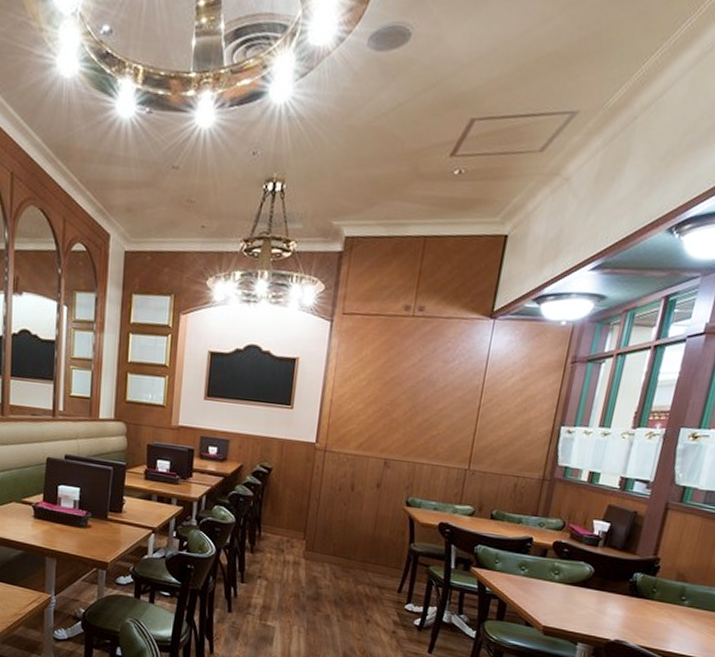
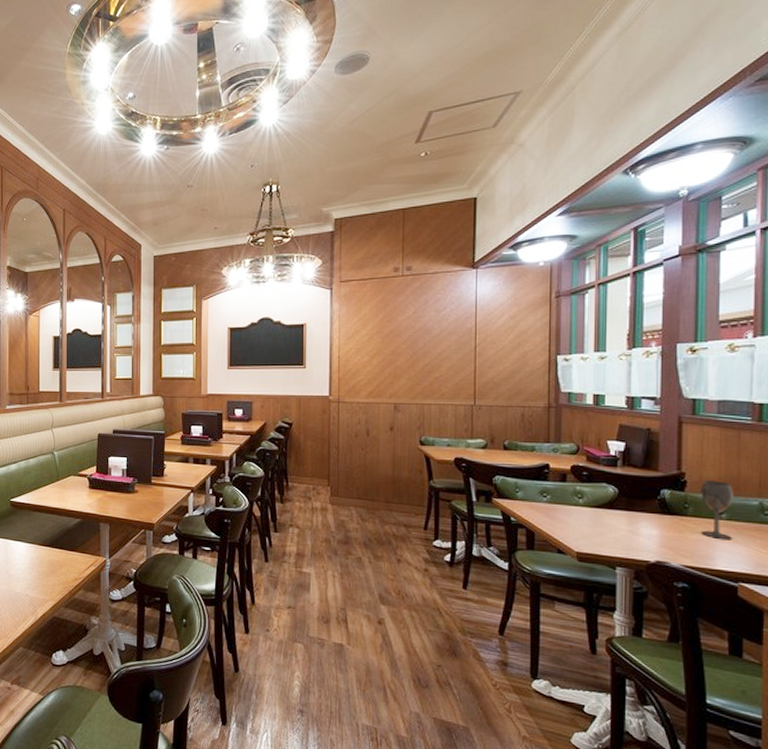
wine glass: none [662,567,701,626] -> present [700,480,733,540]

